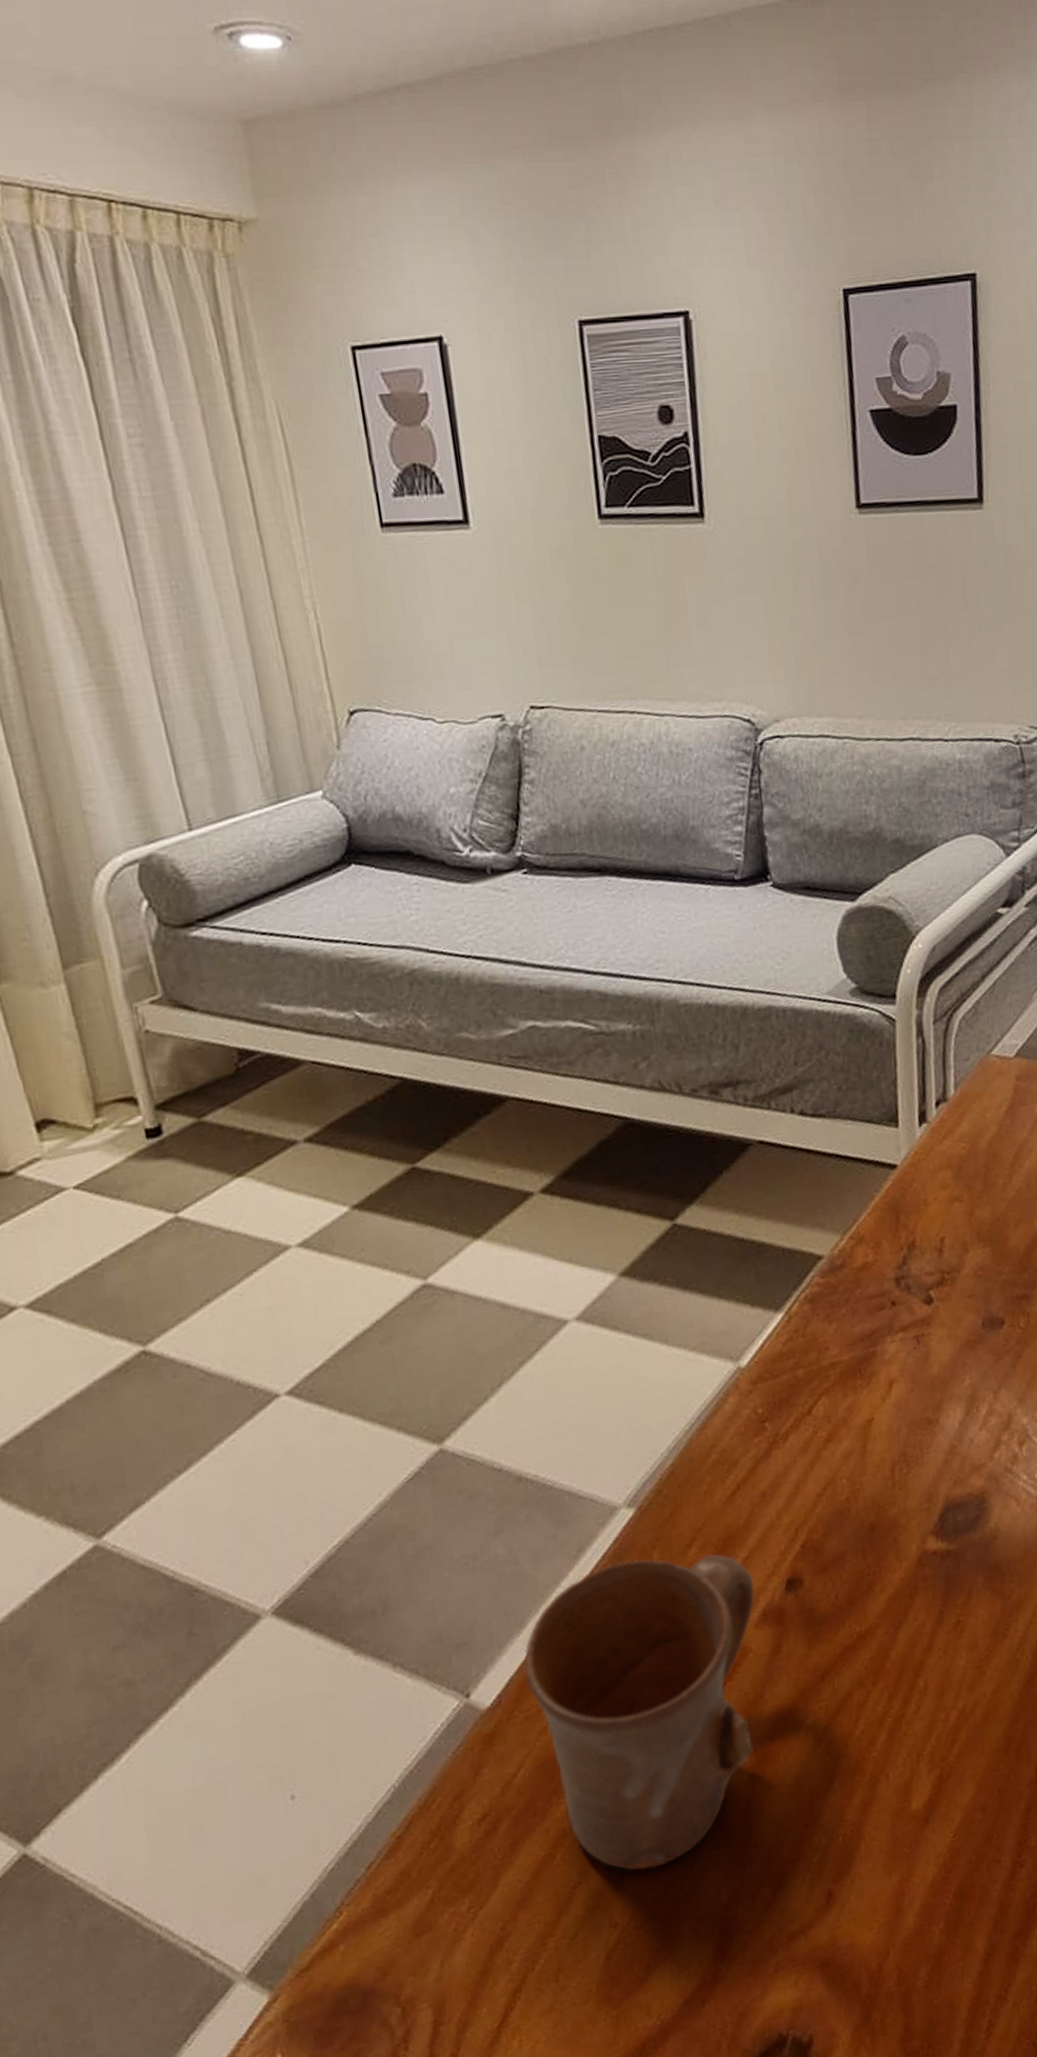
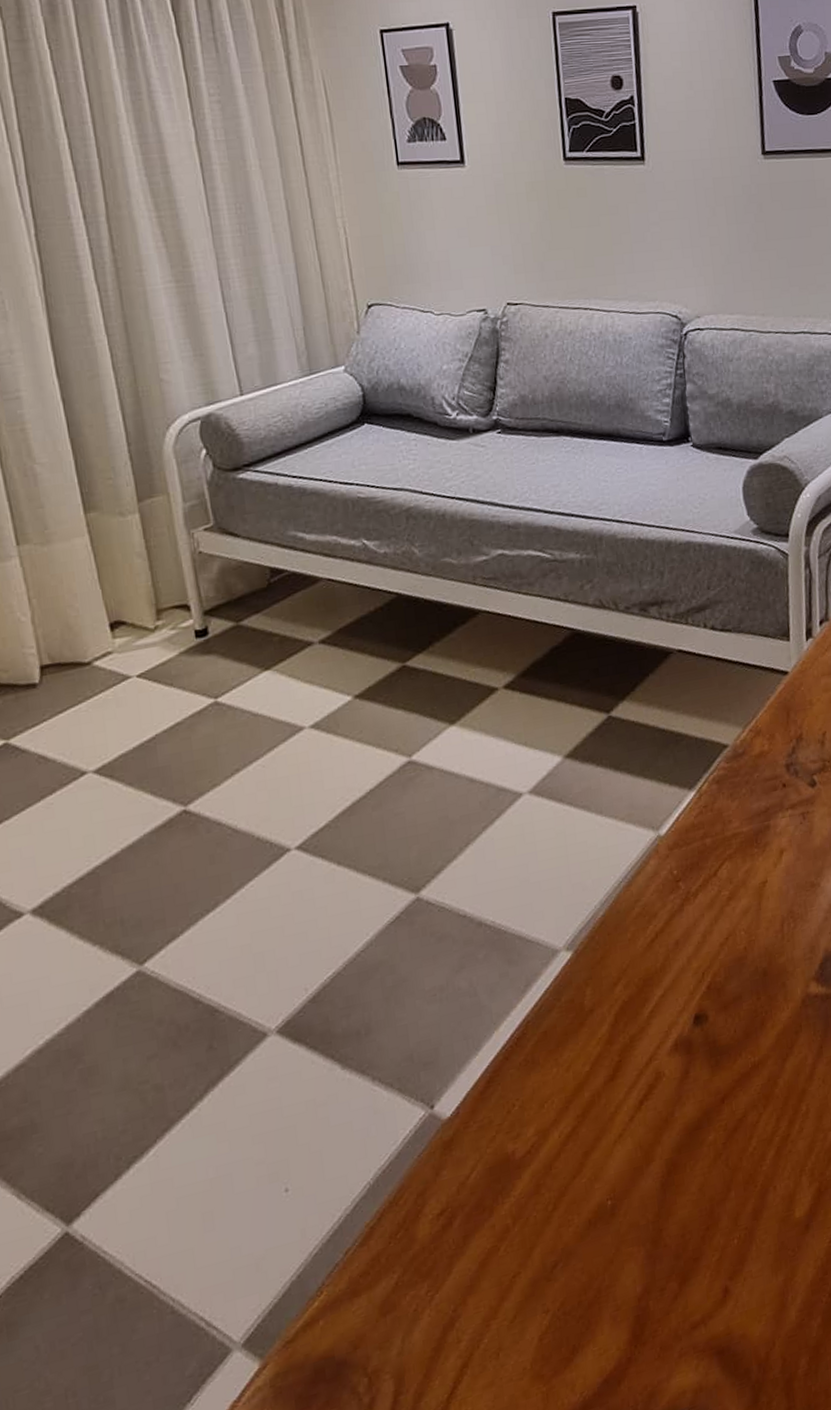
mug: present [524,1553,755,1871] -> none [479,991,669,1264]

